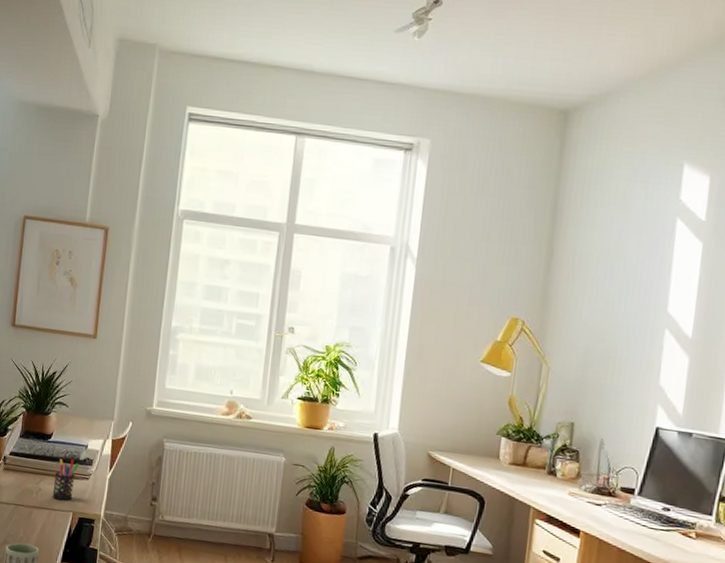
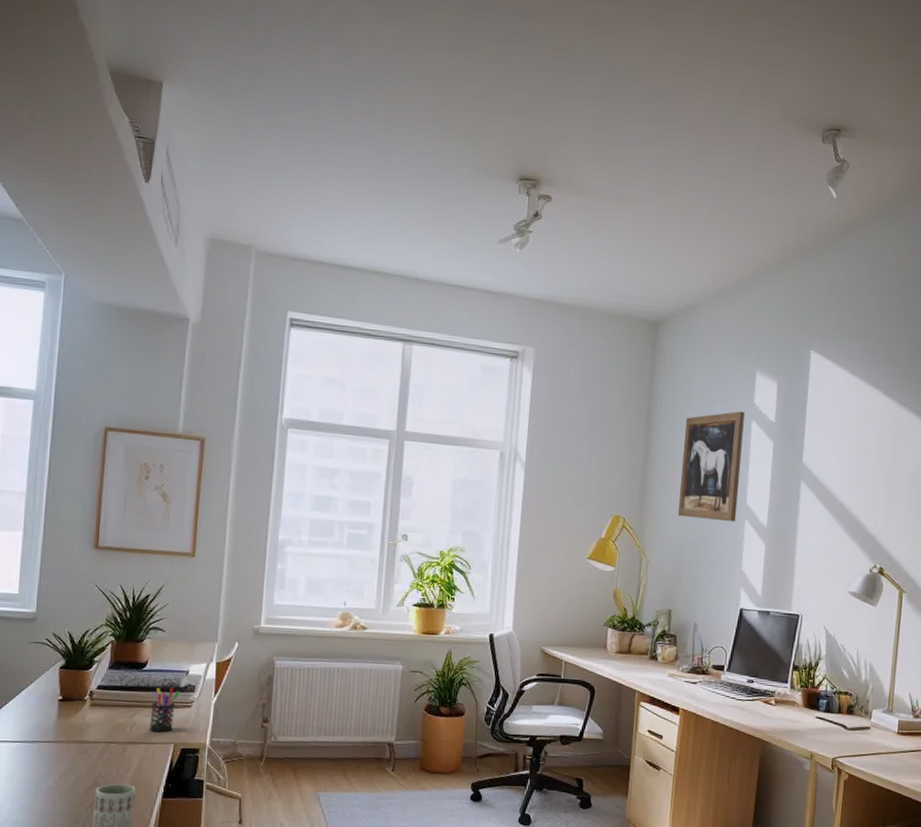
wall art: none [584,208,669,331] -> present [677,411,745,522]

